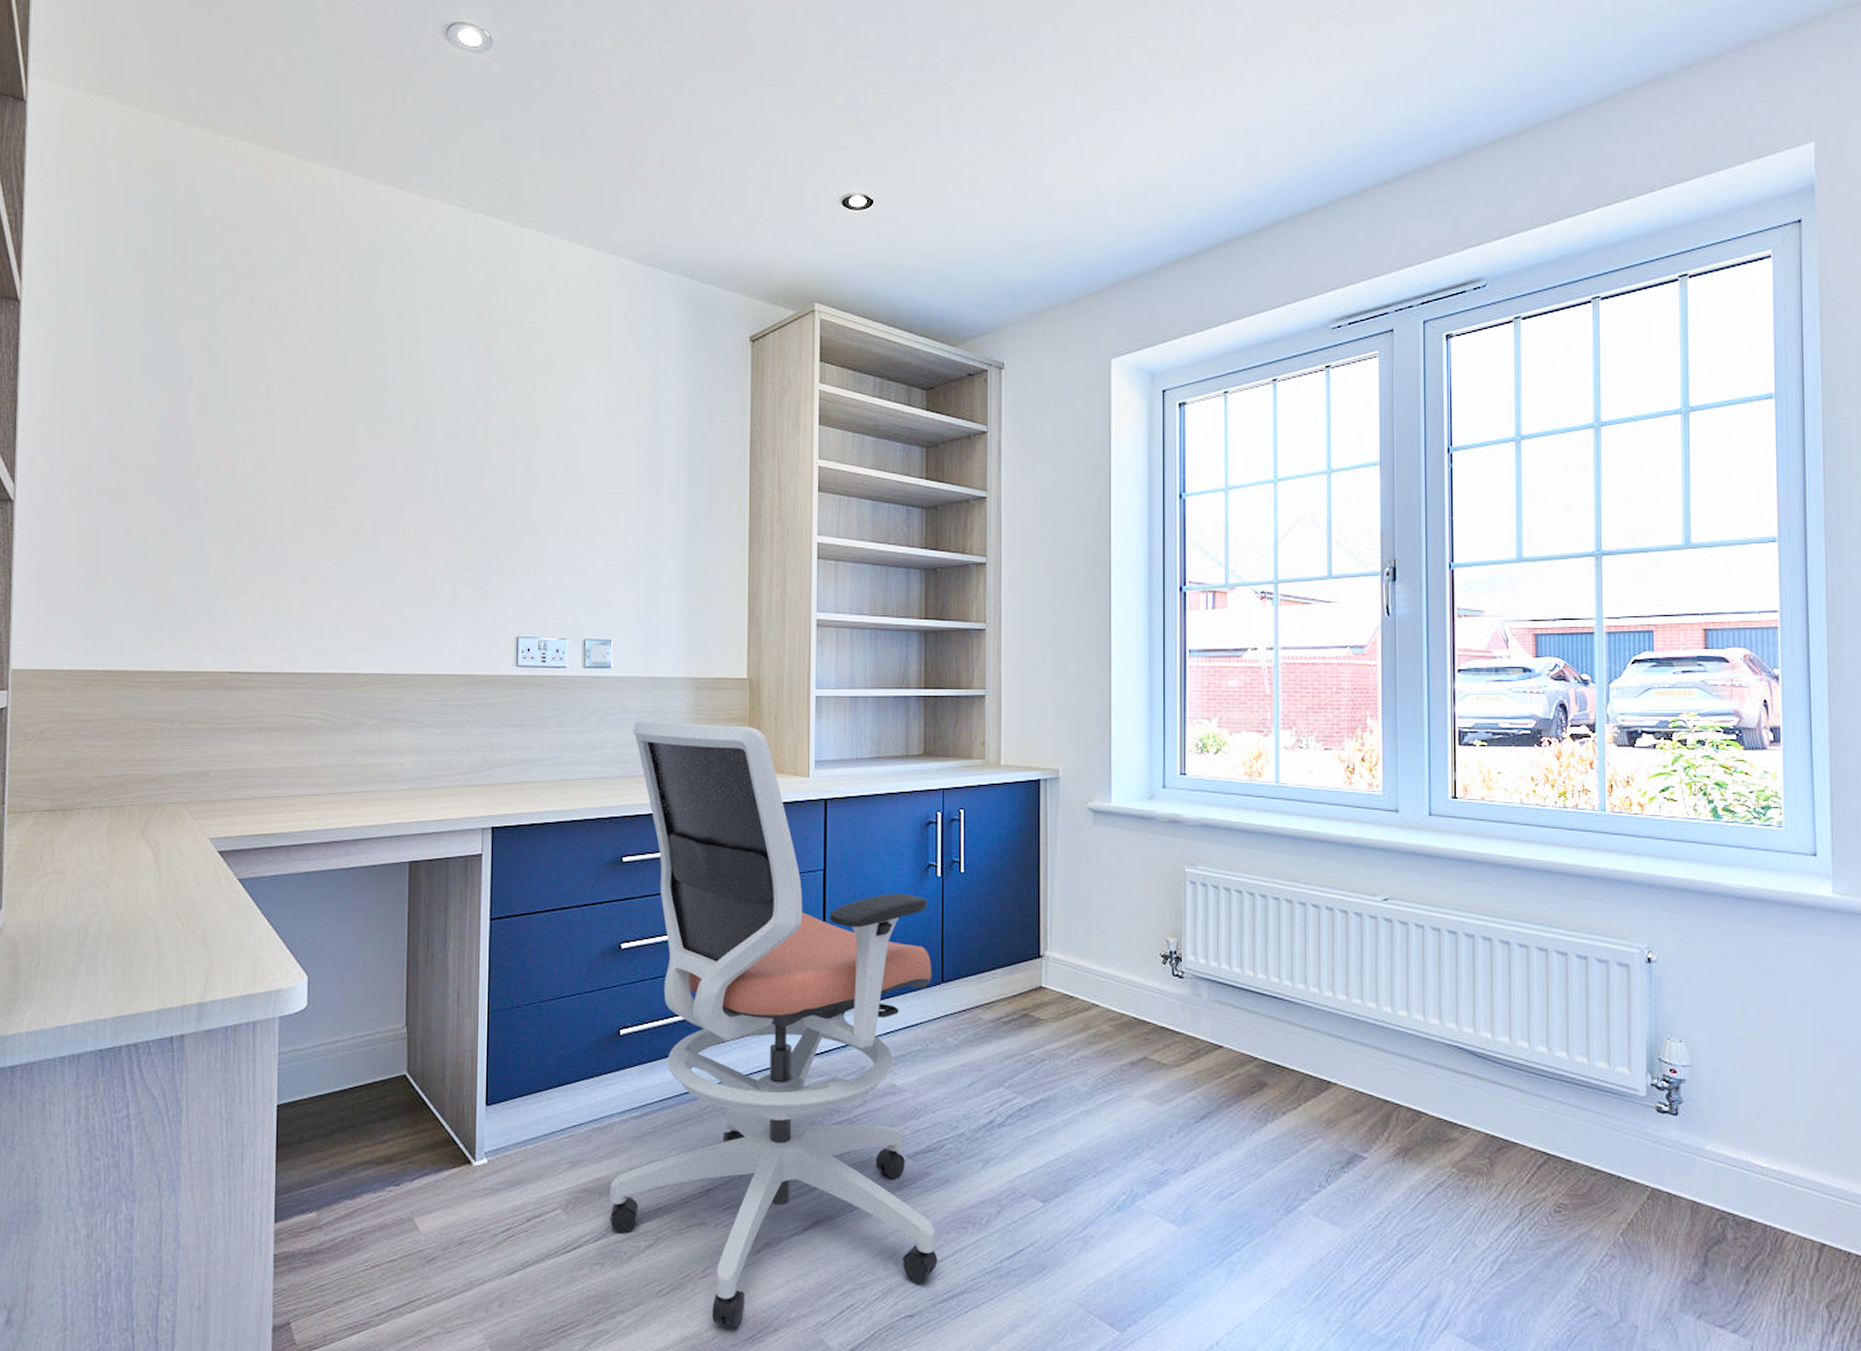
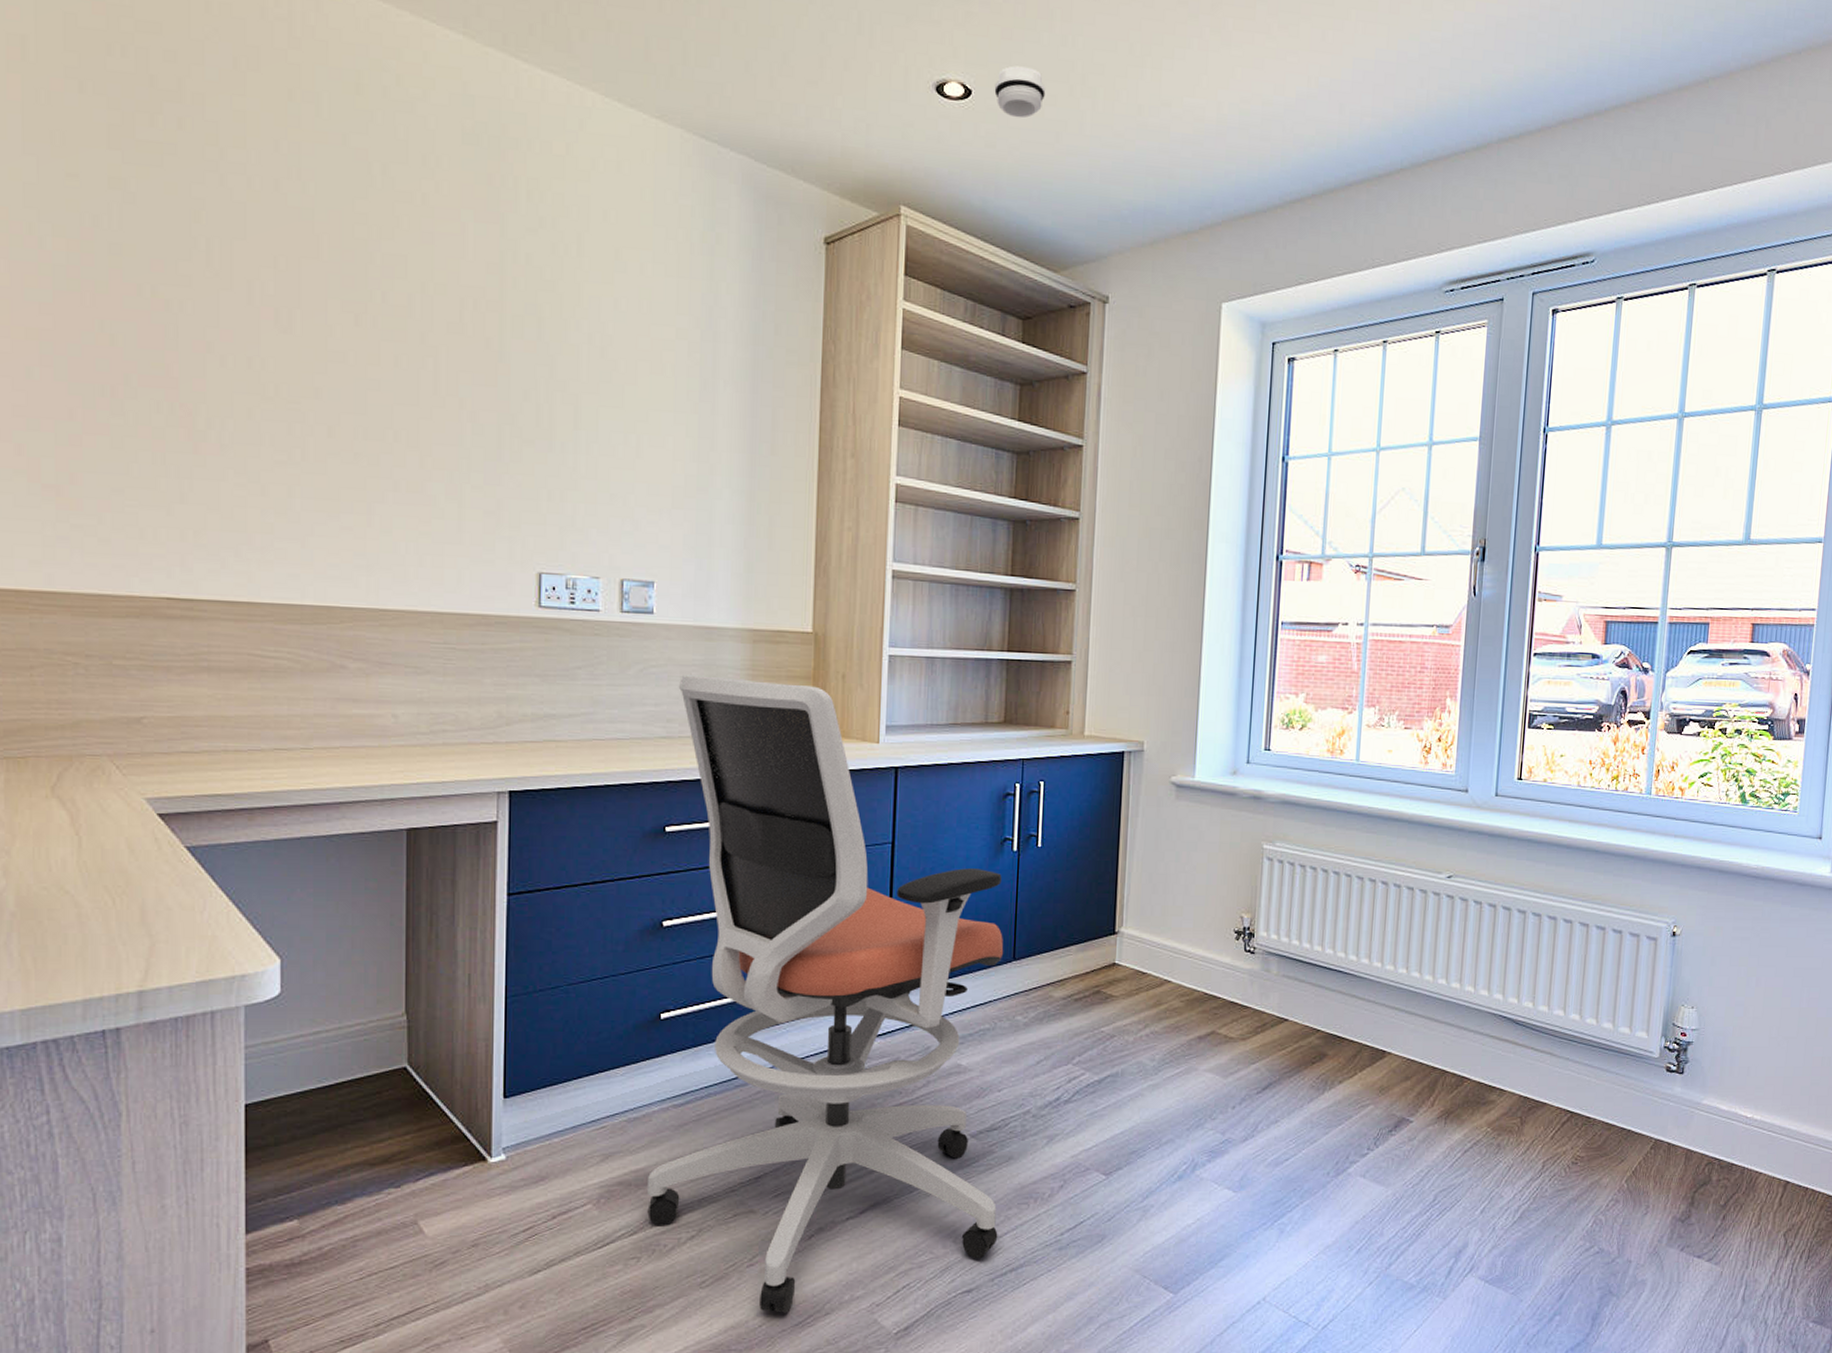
smoke detector: none [893,175,938,218] -> present [994,65,1046,119]

